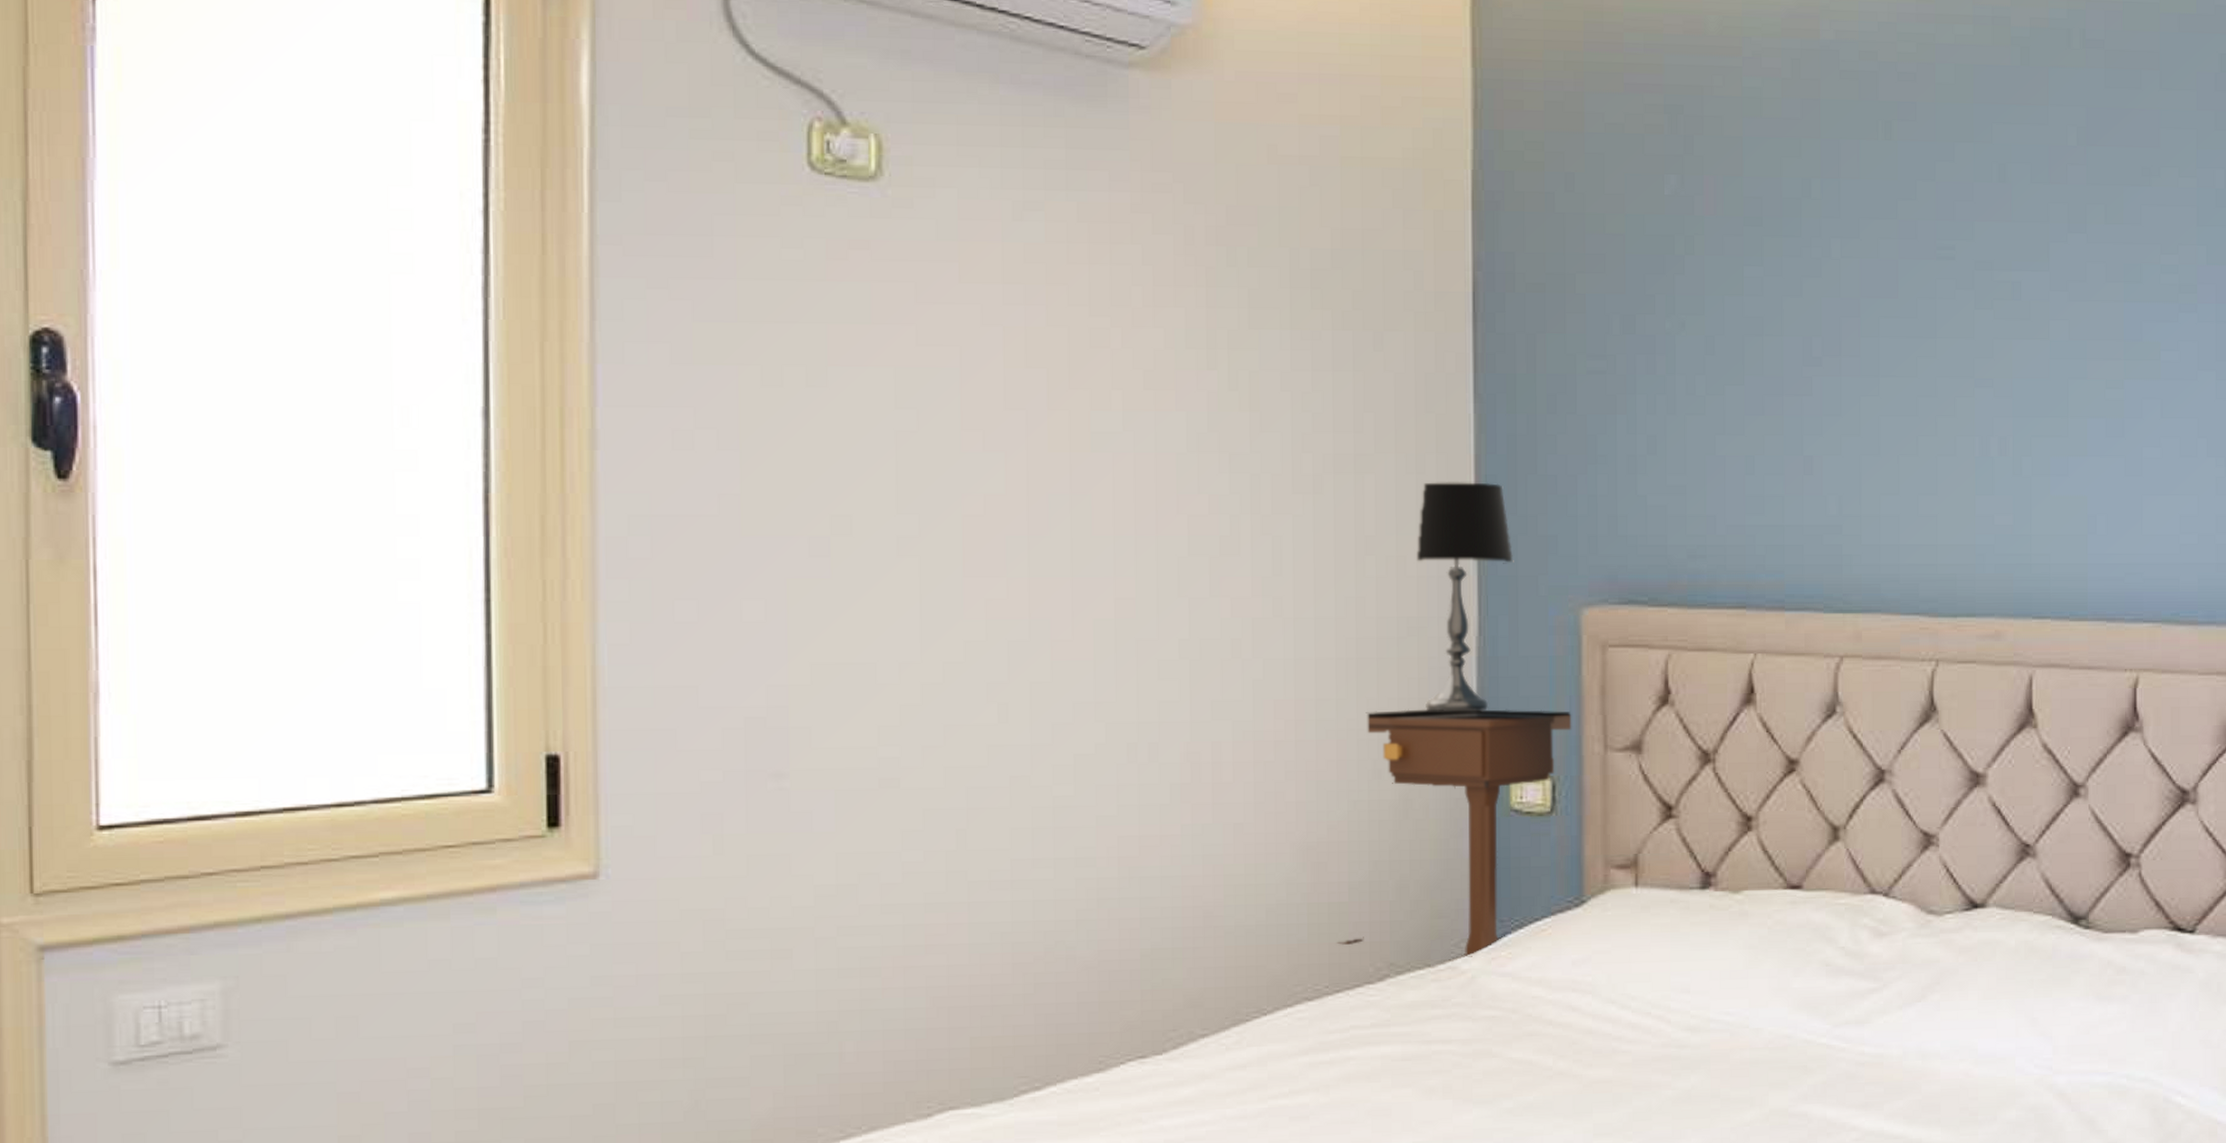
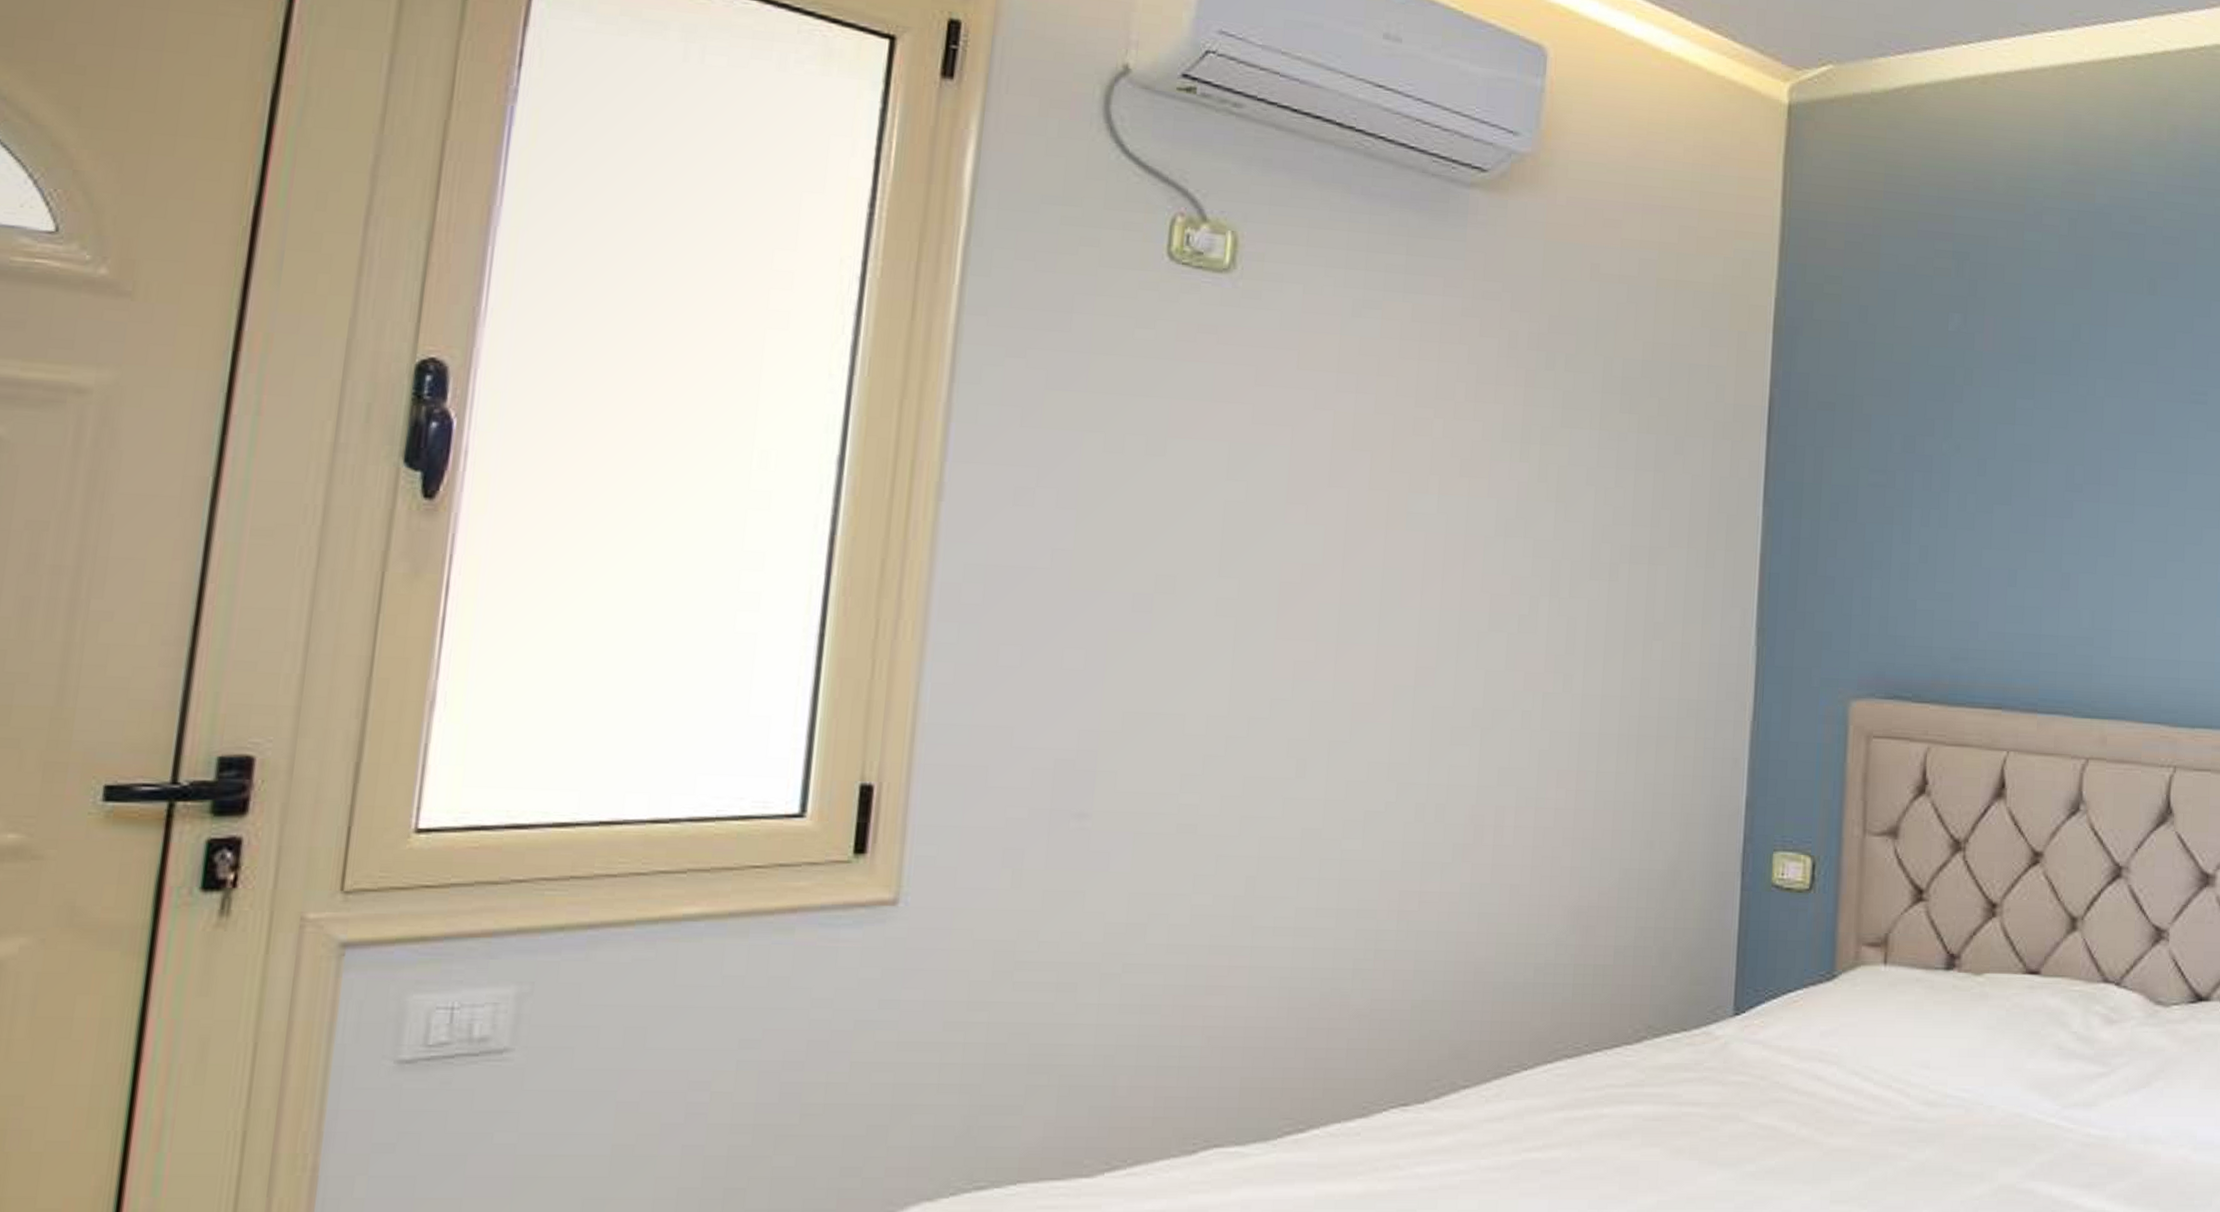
nightstand: present [1337,709,1572,957] -> none [1599,785,1835,1024]
table lamp: present [1416,482,1514,711] -> none [1698,576,1791,791]

